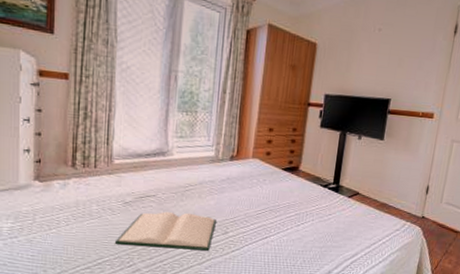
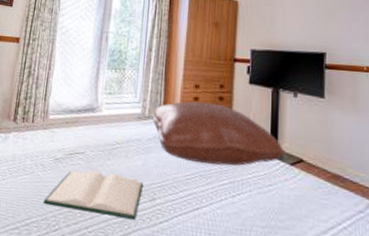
pillow: none [224,144,346,201] -> present [151,101,287,166]

